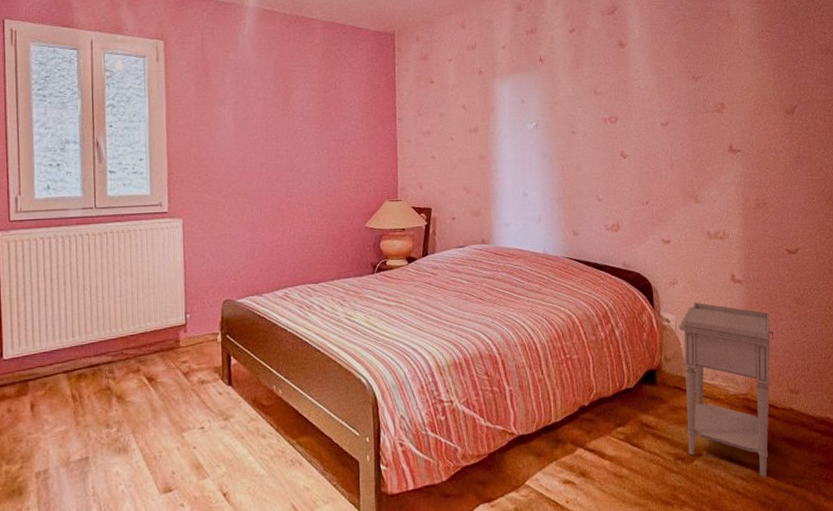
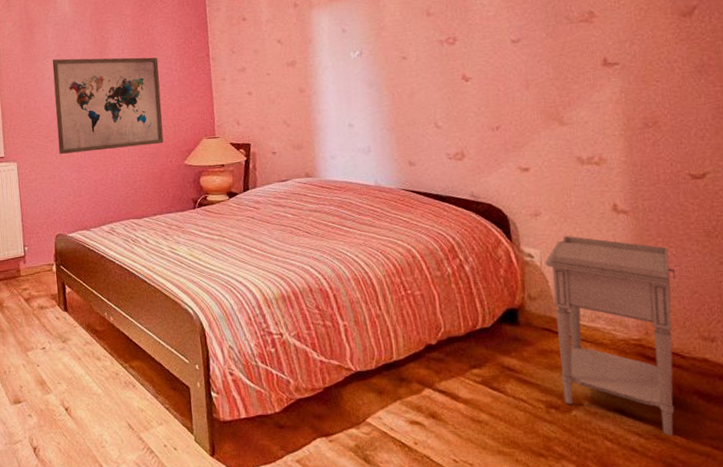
wall art: none [229,106,346,211] -> present [52,57,164,154]

